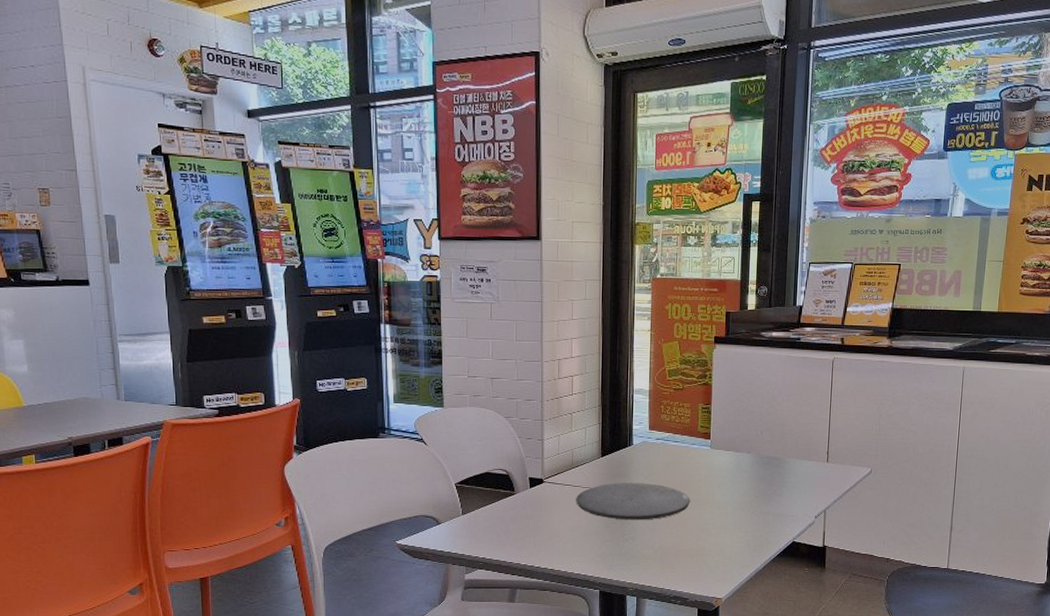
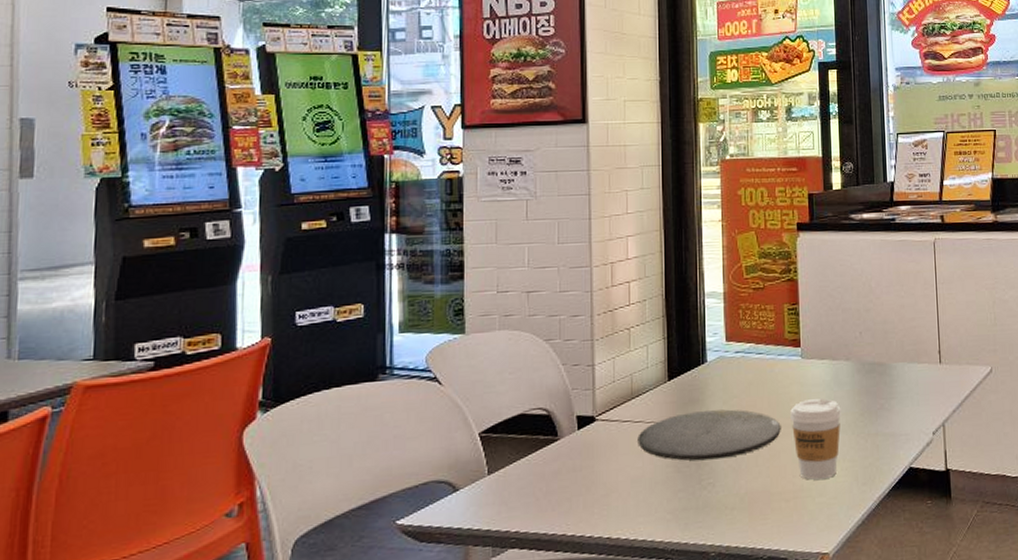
coffee cup: none [698,481,740,543] -> present [790,398,841,480]

